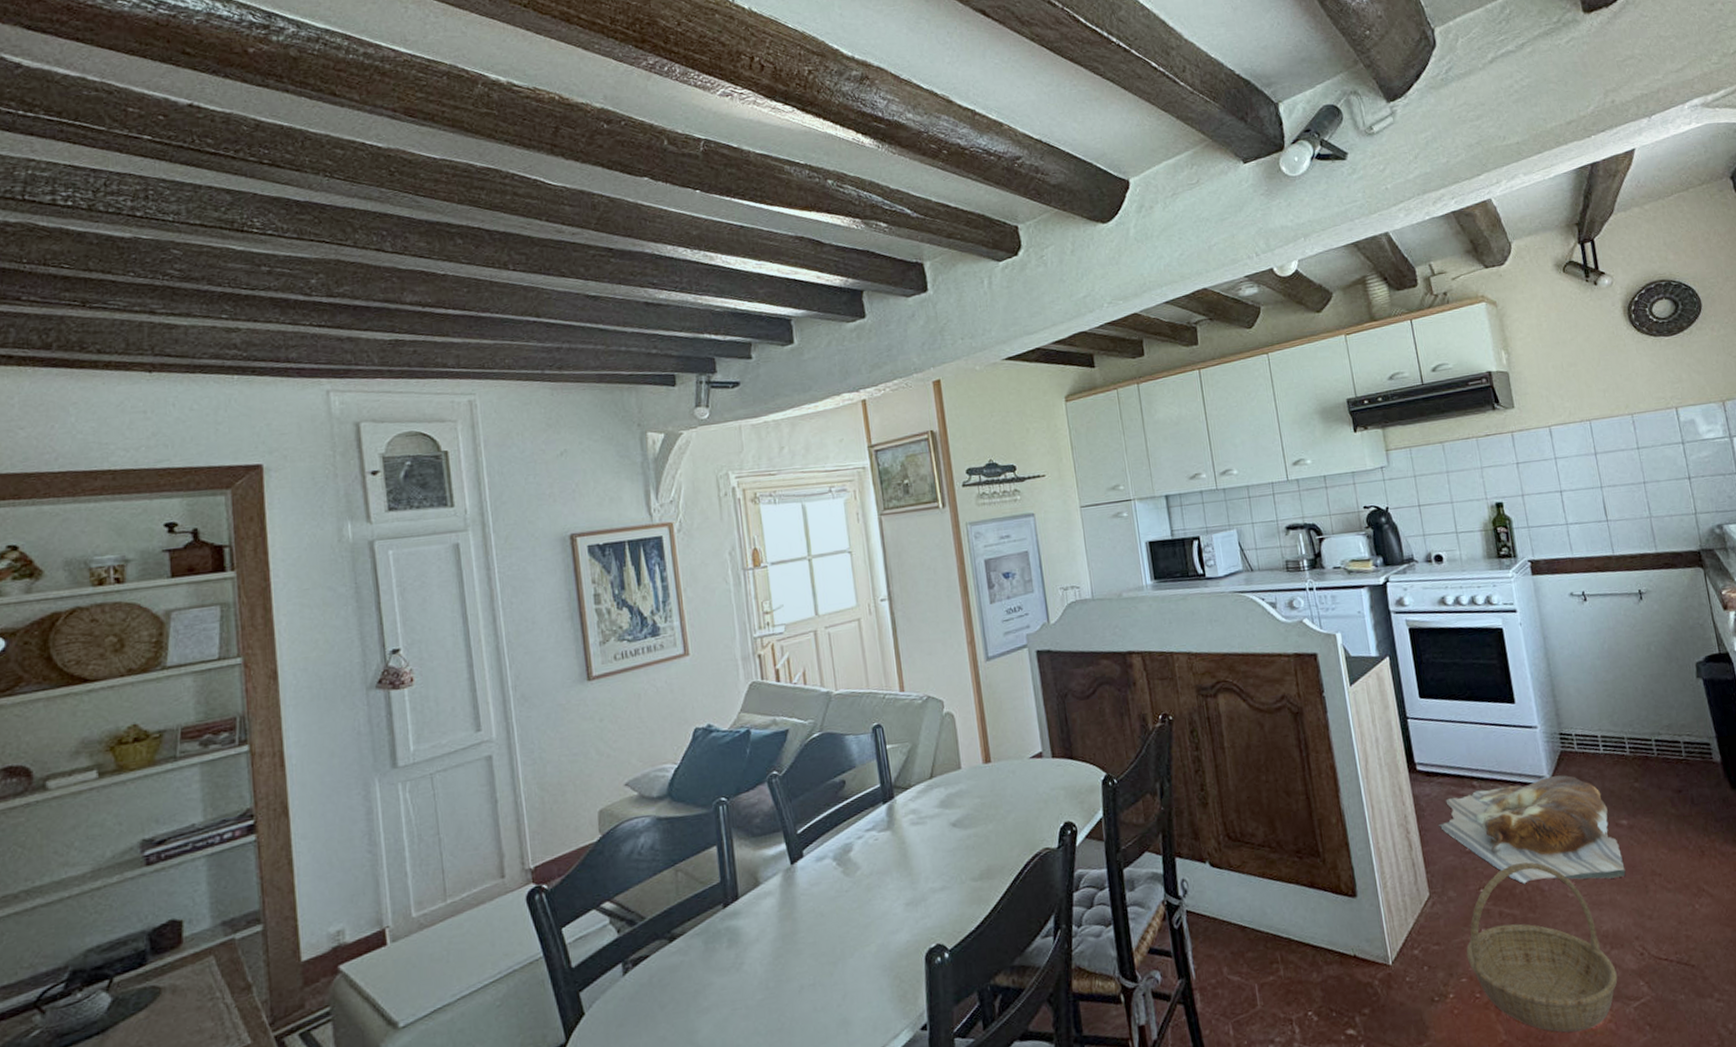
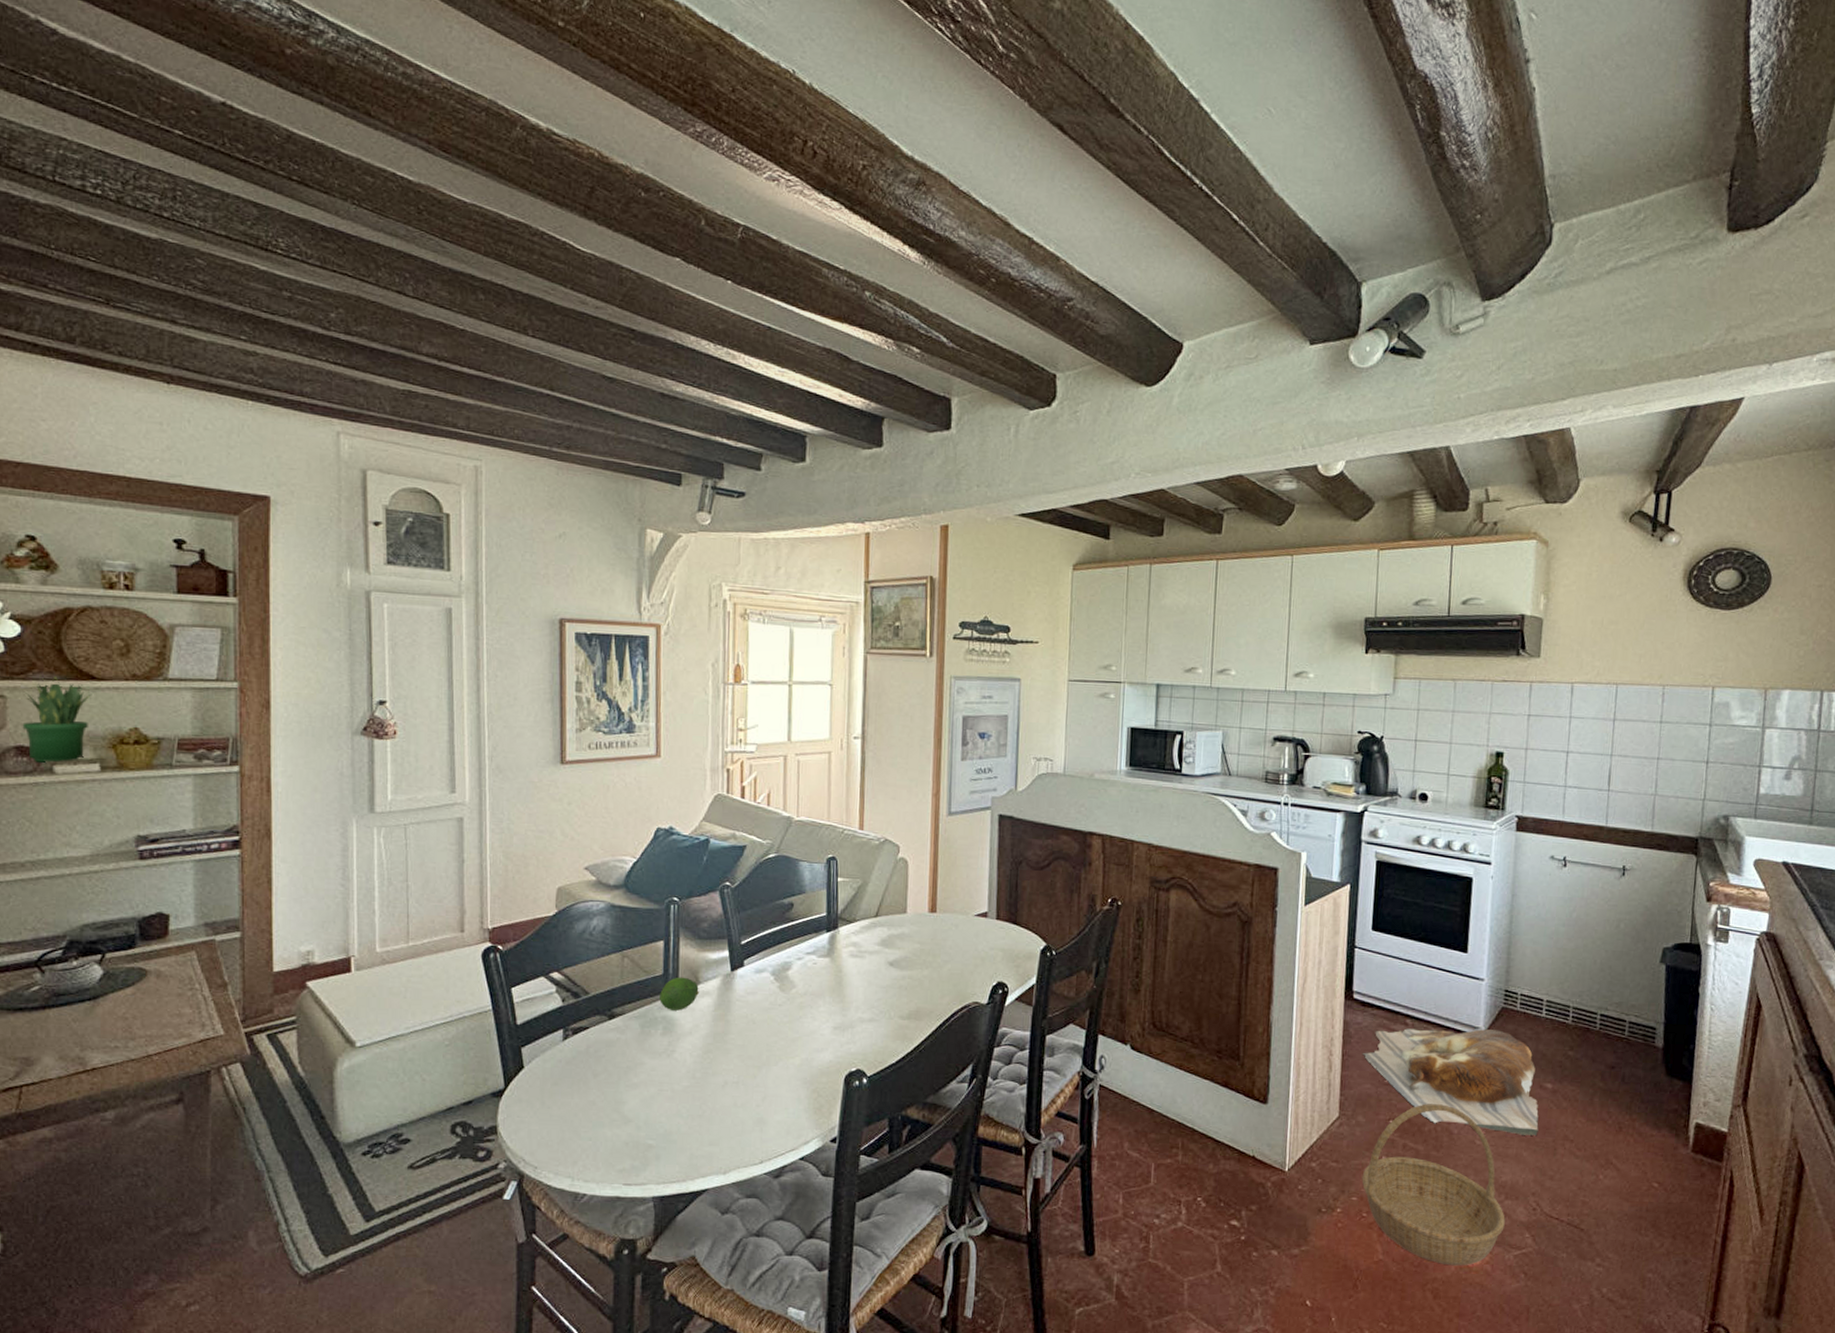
planter: none [10,686,86,781] -> present [22,674,92,763]
fruit: none [719,880,761,920] -> present [660,977,699,1011]

